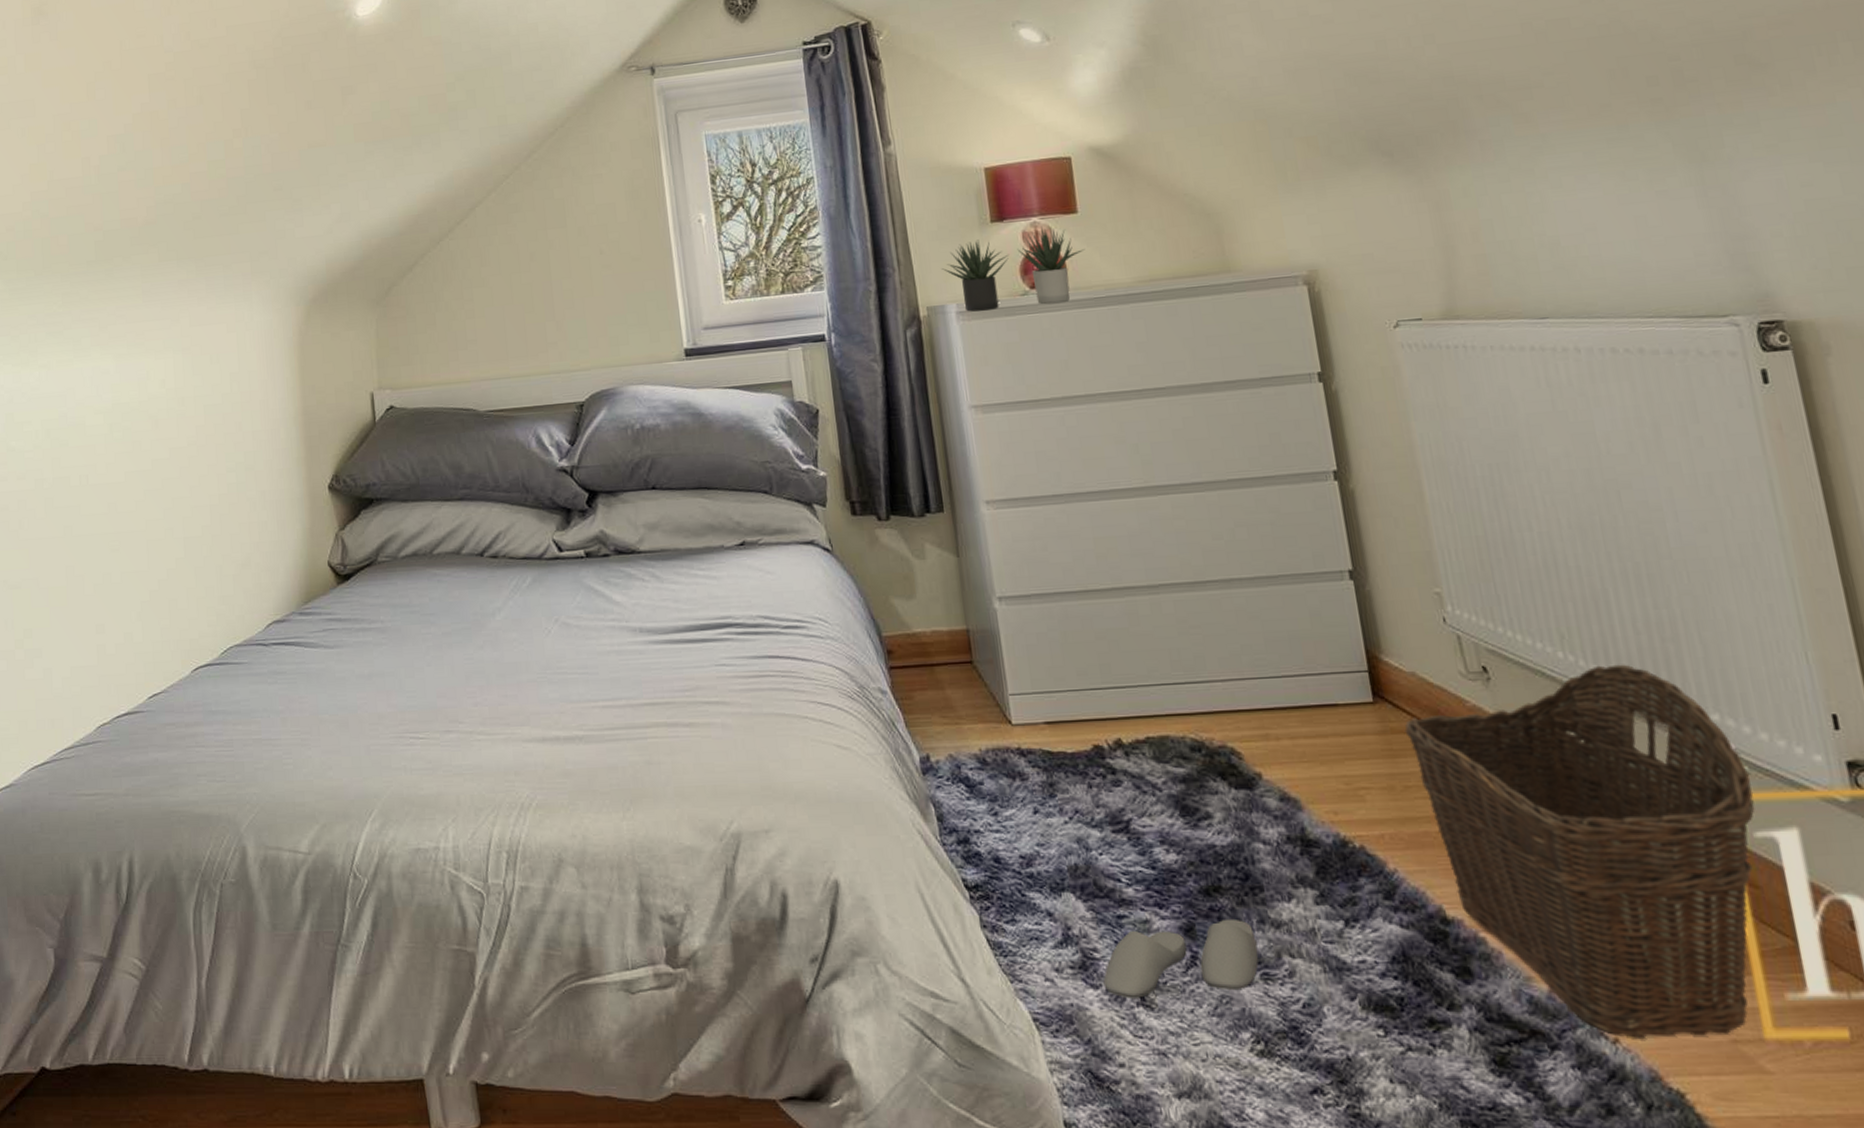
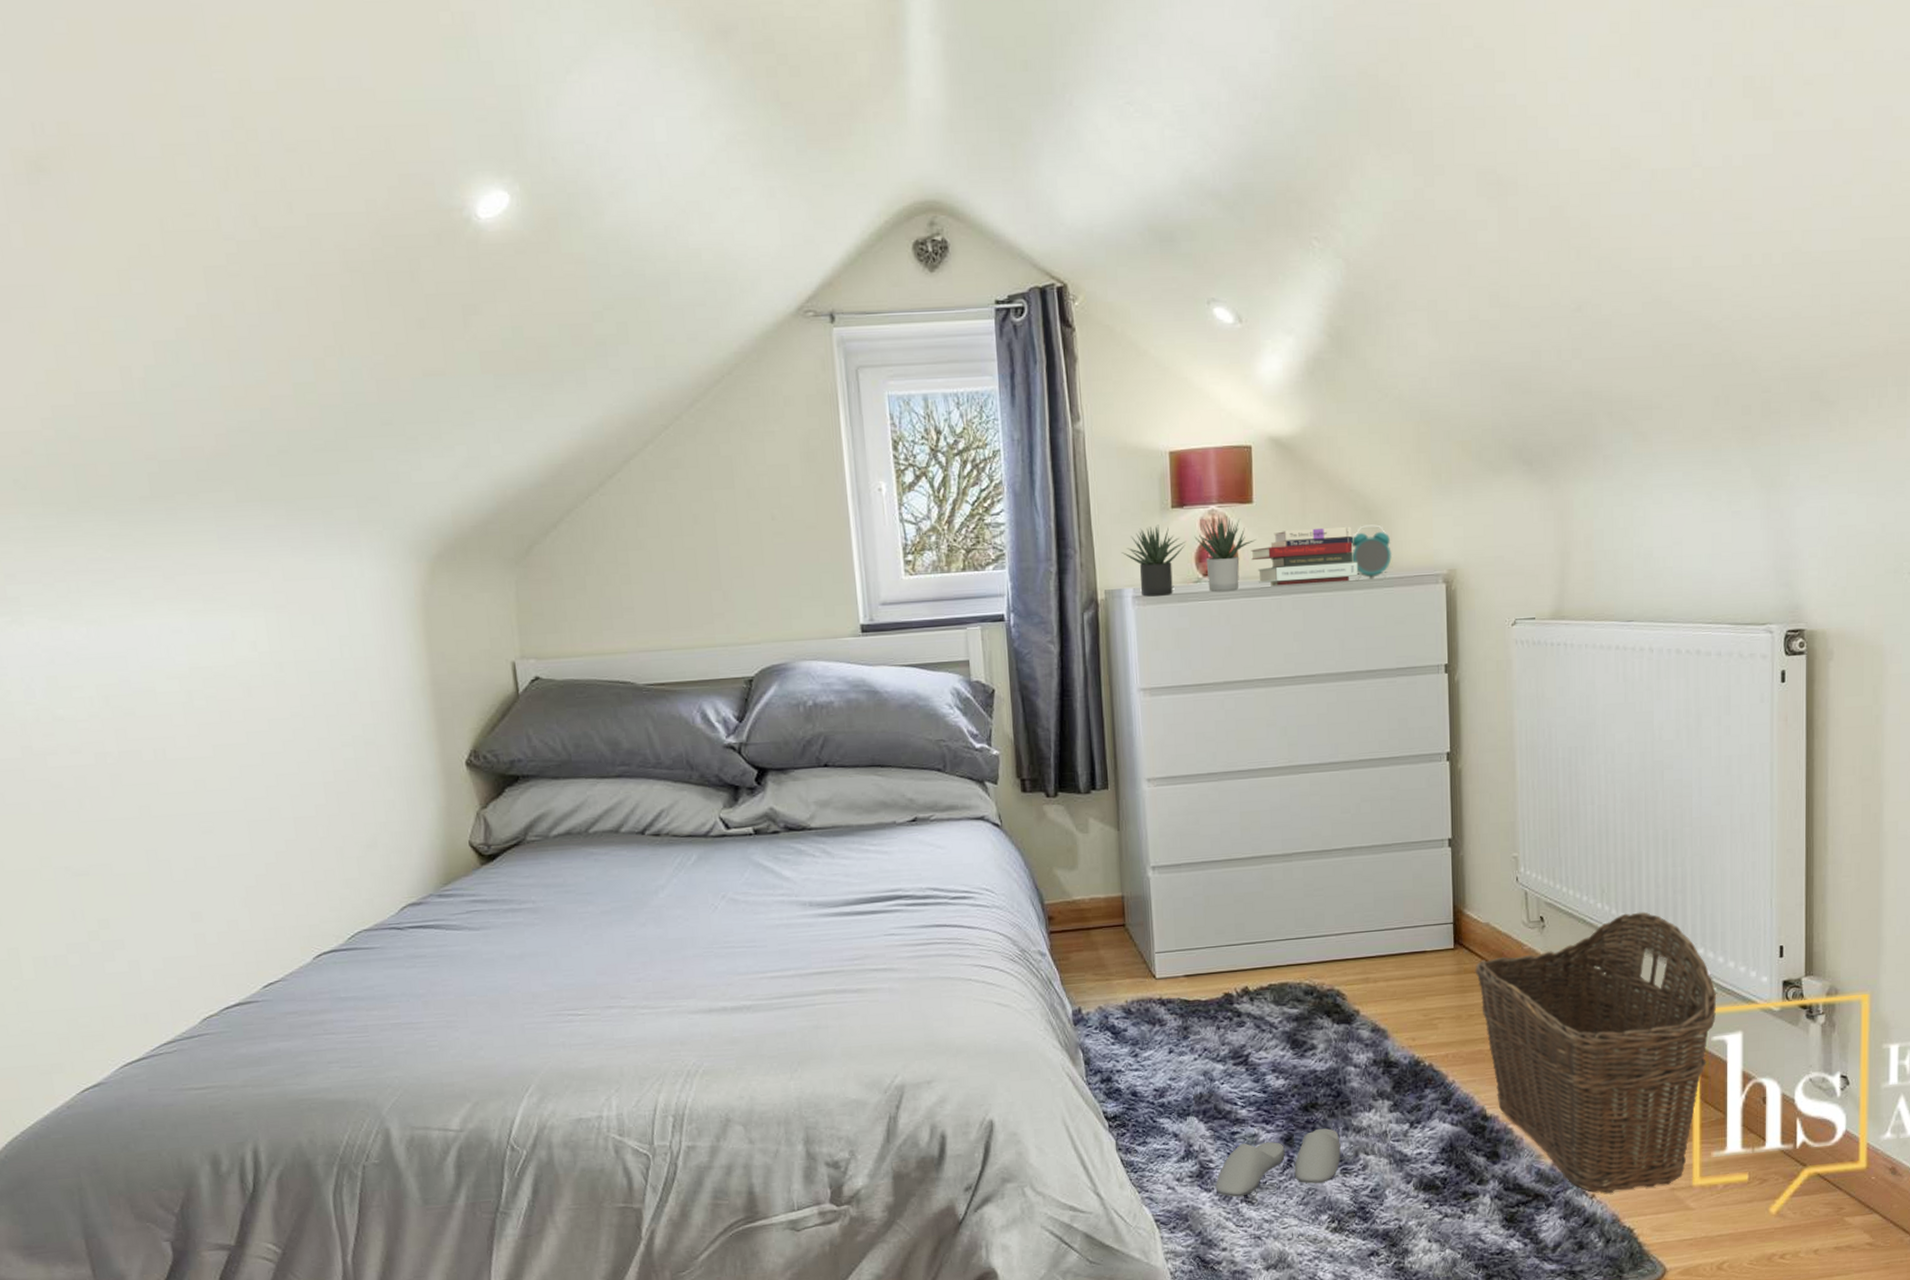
books: none [1080,230,1203,296] -> present [1251,526,1358,587]
alarm clock: none [1191,227,1240,287] -> present [1351,524,1392,581]

